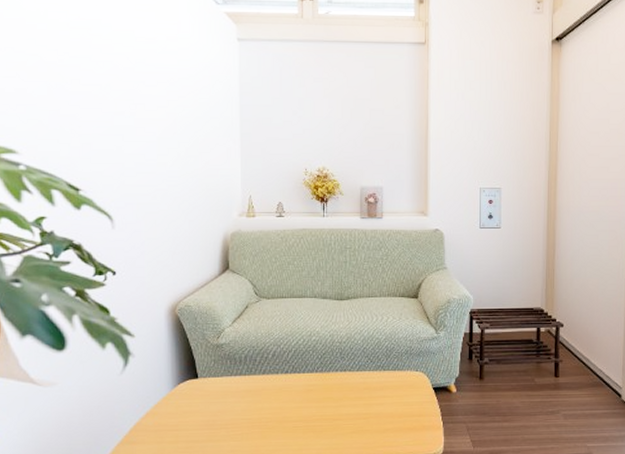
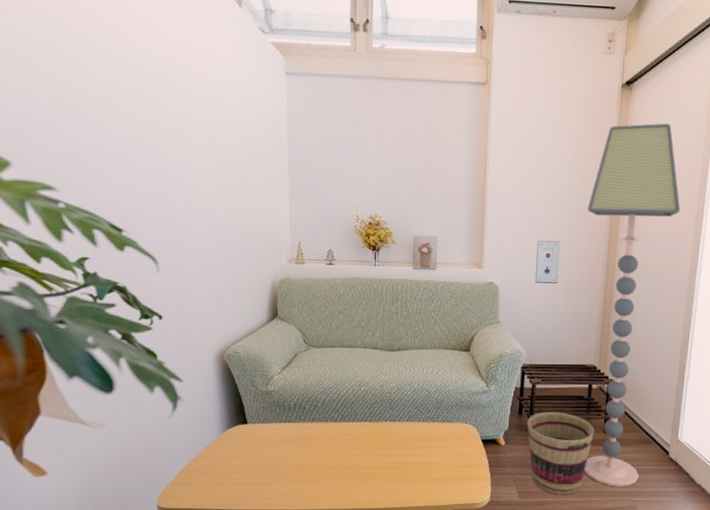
basket: none [477,356,545,443] -> present [527,412,594,495]
floor lamp: none [526,74,615,433] -> present [583,123,681,487]

